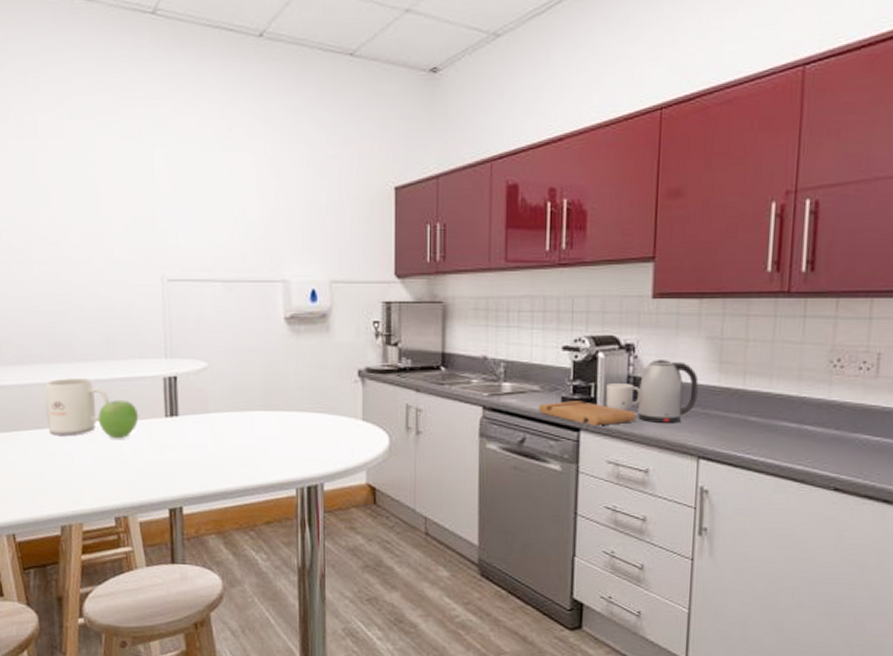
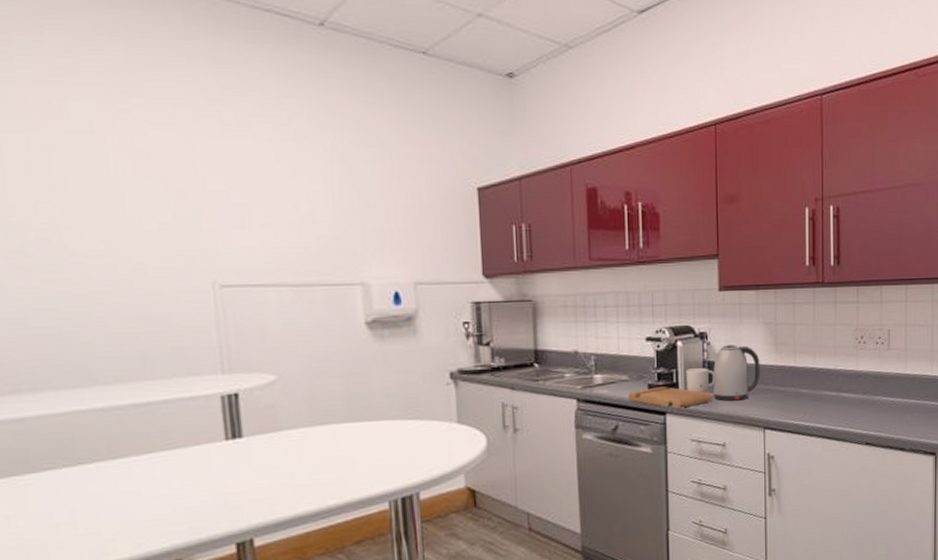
mug: present [45,378,110,435] -> none [56,404,151,475]
fruit: present [98,400,139,439] -> none [134,425,191,472]

